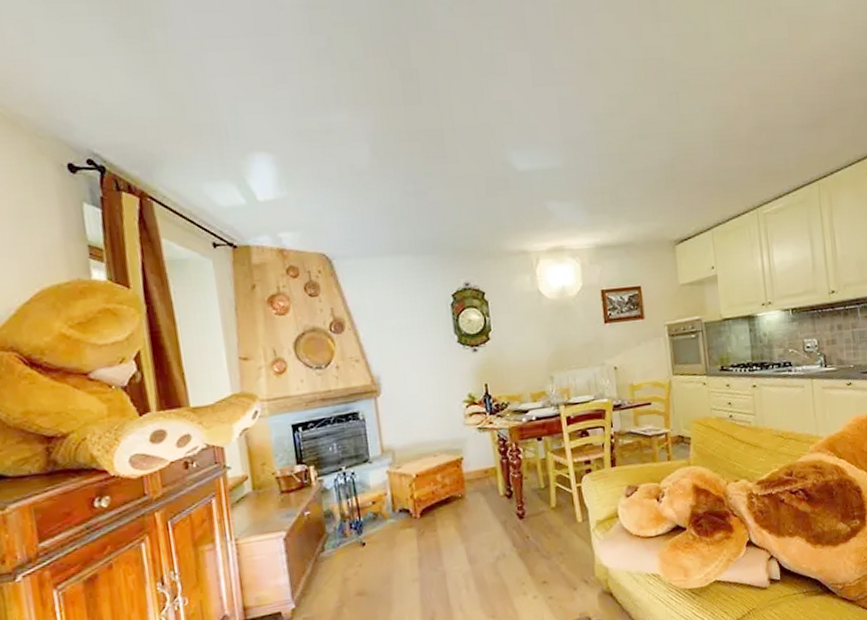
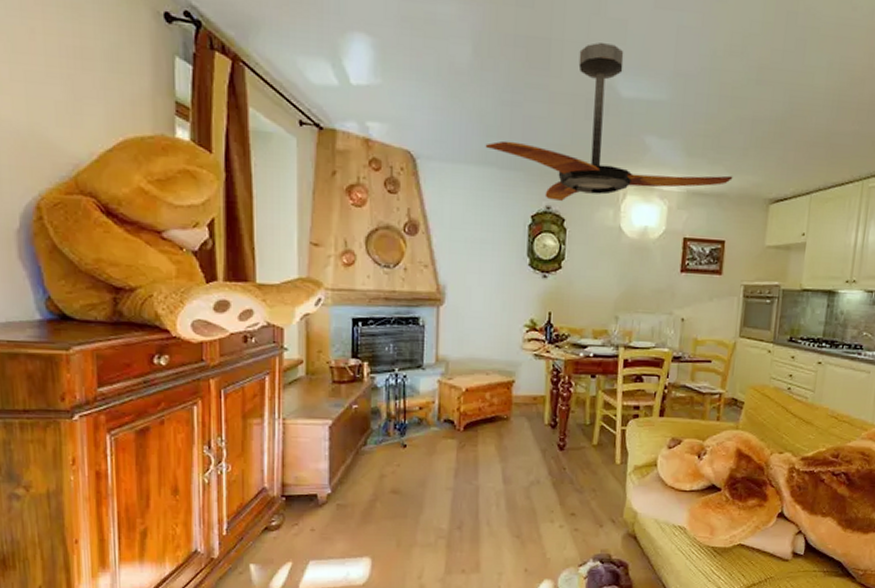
ceiling fan: none [396,125,636,277] -> present [485,43,733,201]

